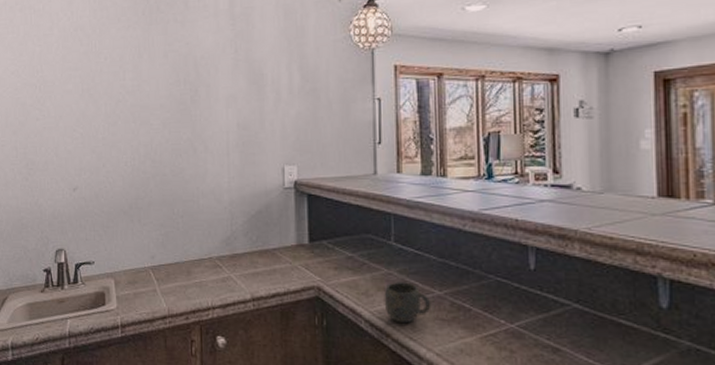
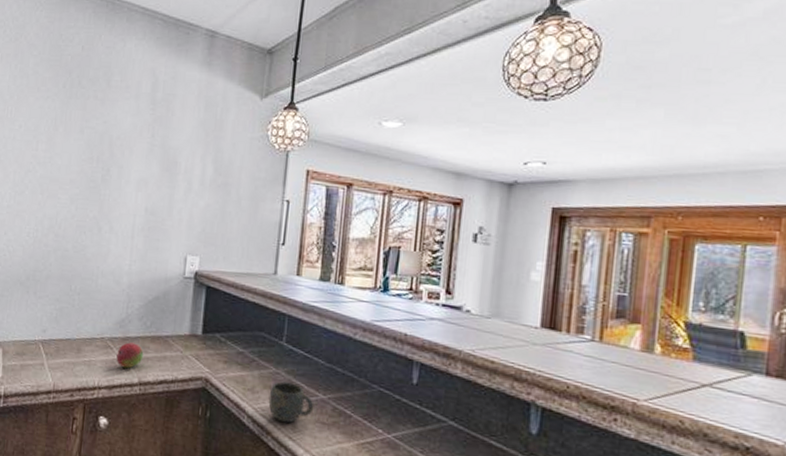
fruit: none [226,259,253,286] -> present [116,342,144,369]

